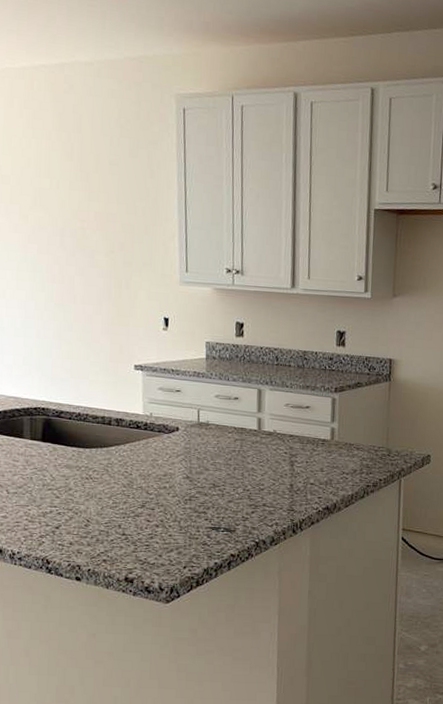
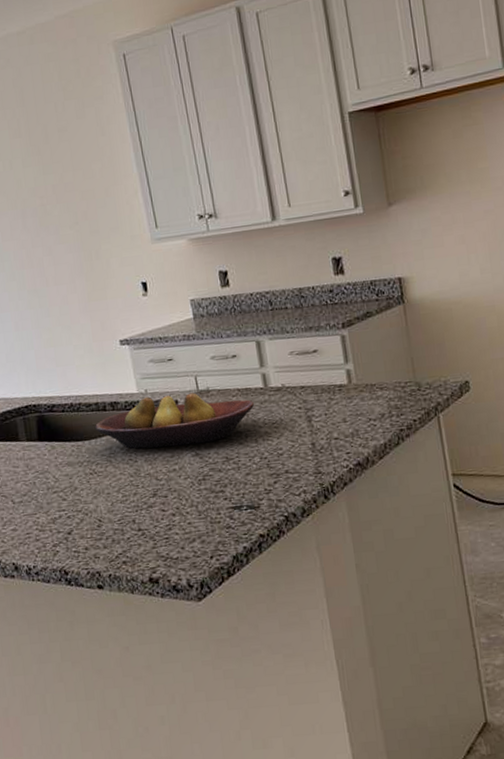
fruit bowl: none [98,419,246,469] -> present [95,393,254,449]

